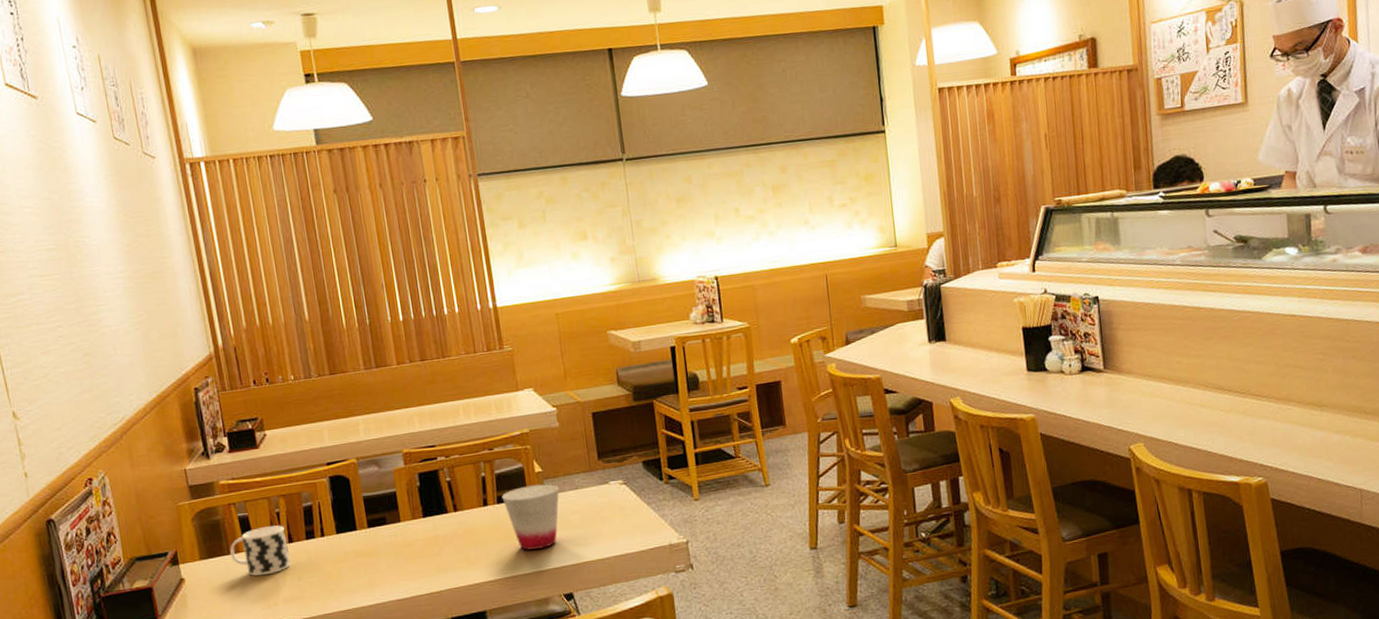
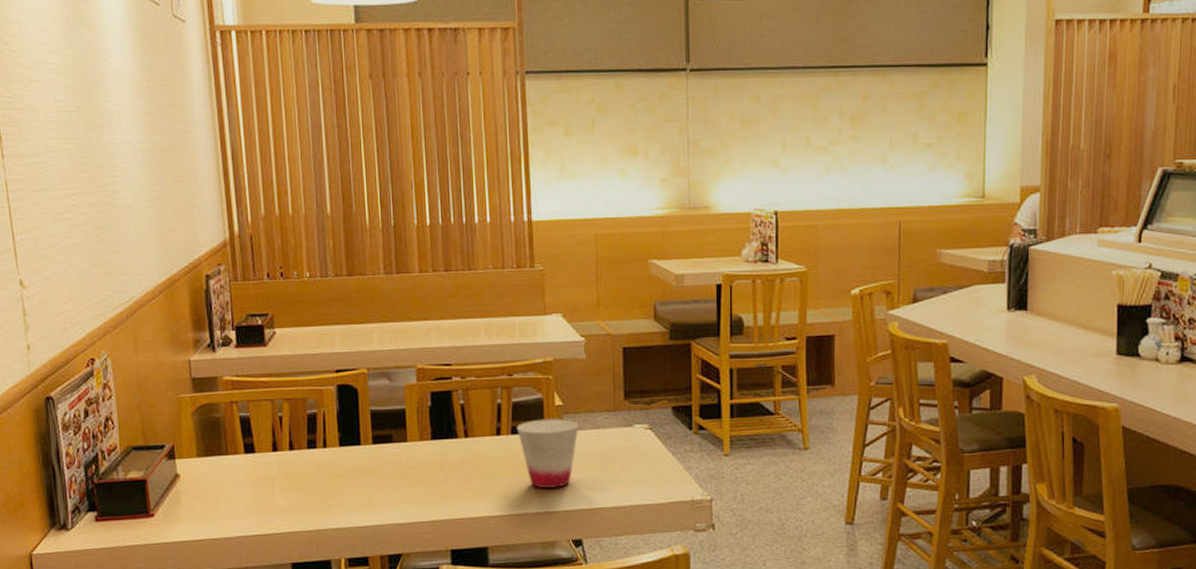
cup: present [230,525,290,576] -> none [228,430,289,481]

